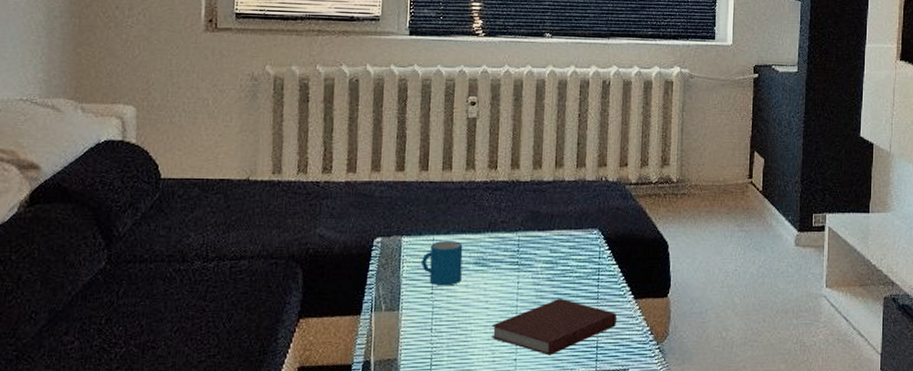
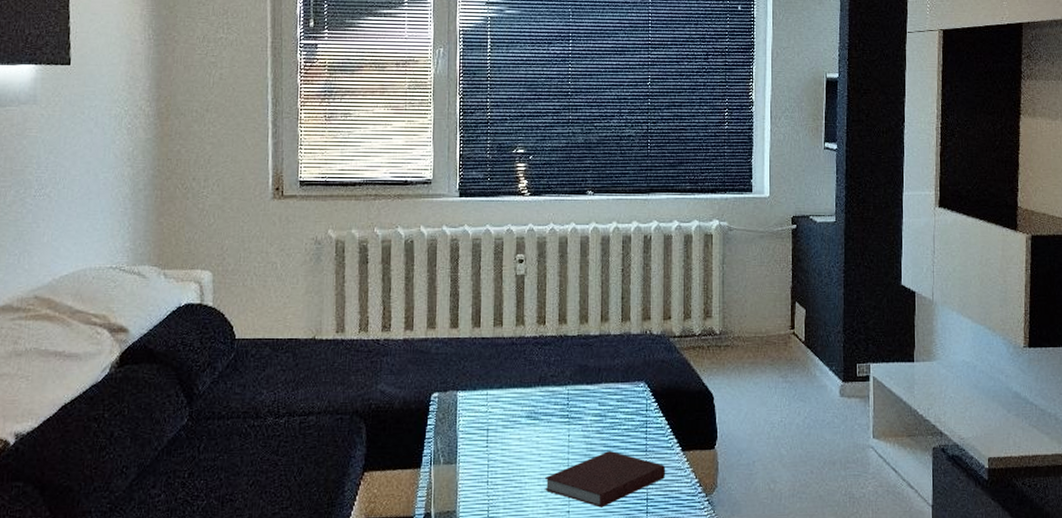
mug: present [420,241,463,286] -> none [475,395,515,440]

